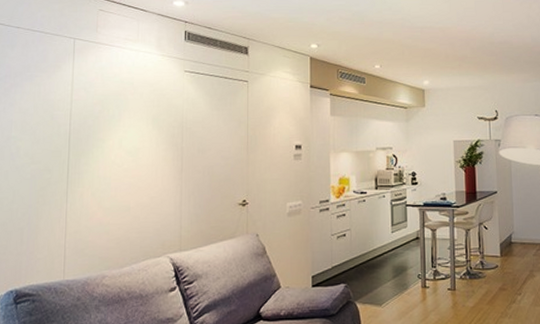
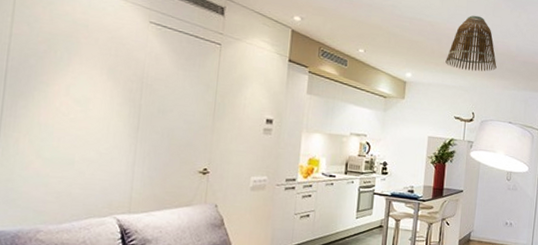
lamp shade: none [461,14,514,69] -> present [445,15,497,72]

